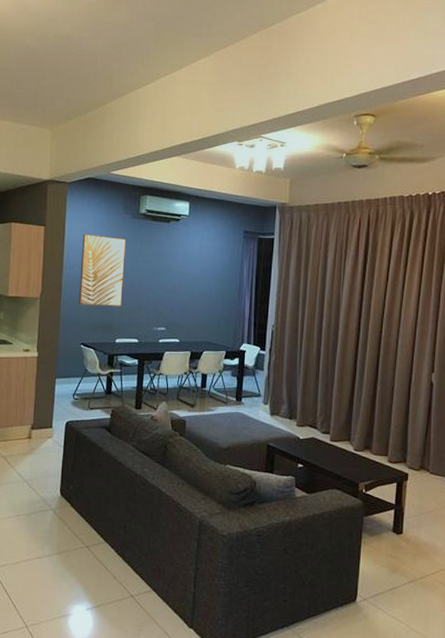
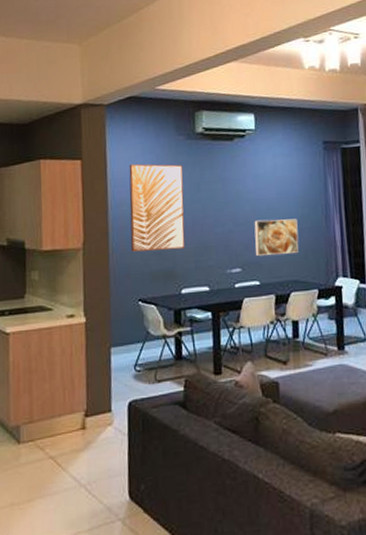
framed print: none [178,290,215,320] -> present [254,218,299,256]

